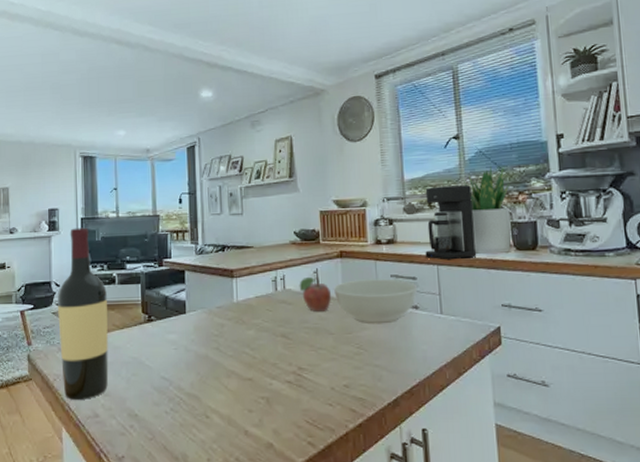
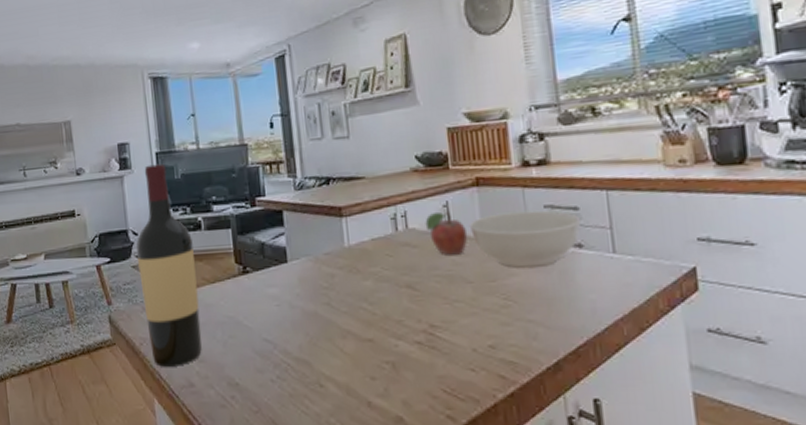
coffee maker: present [425,185,477,260] -> none [586,82,661,184]
planter: present [462,165,512,255] -> none [637,52,710,173]

